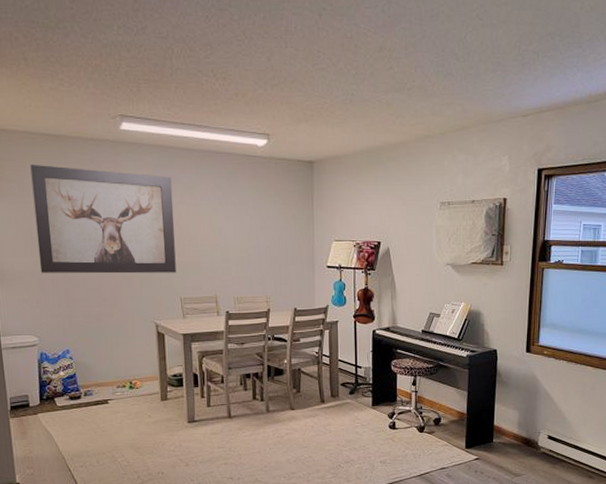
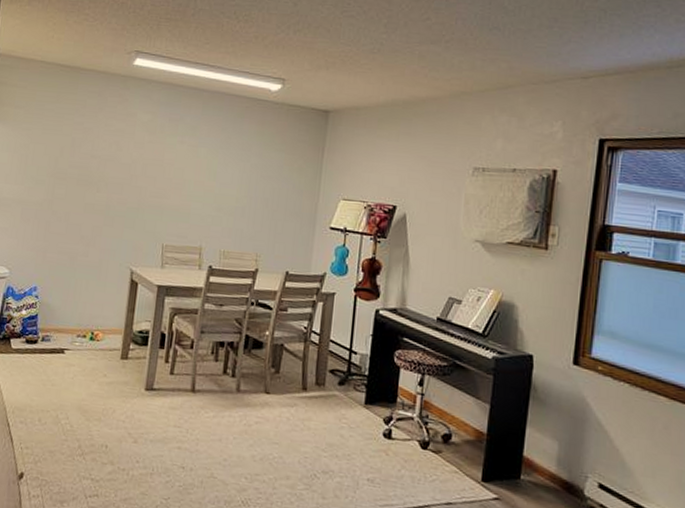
wall art: present [30,165,176,274] -> none [26,93,176,217]

